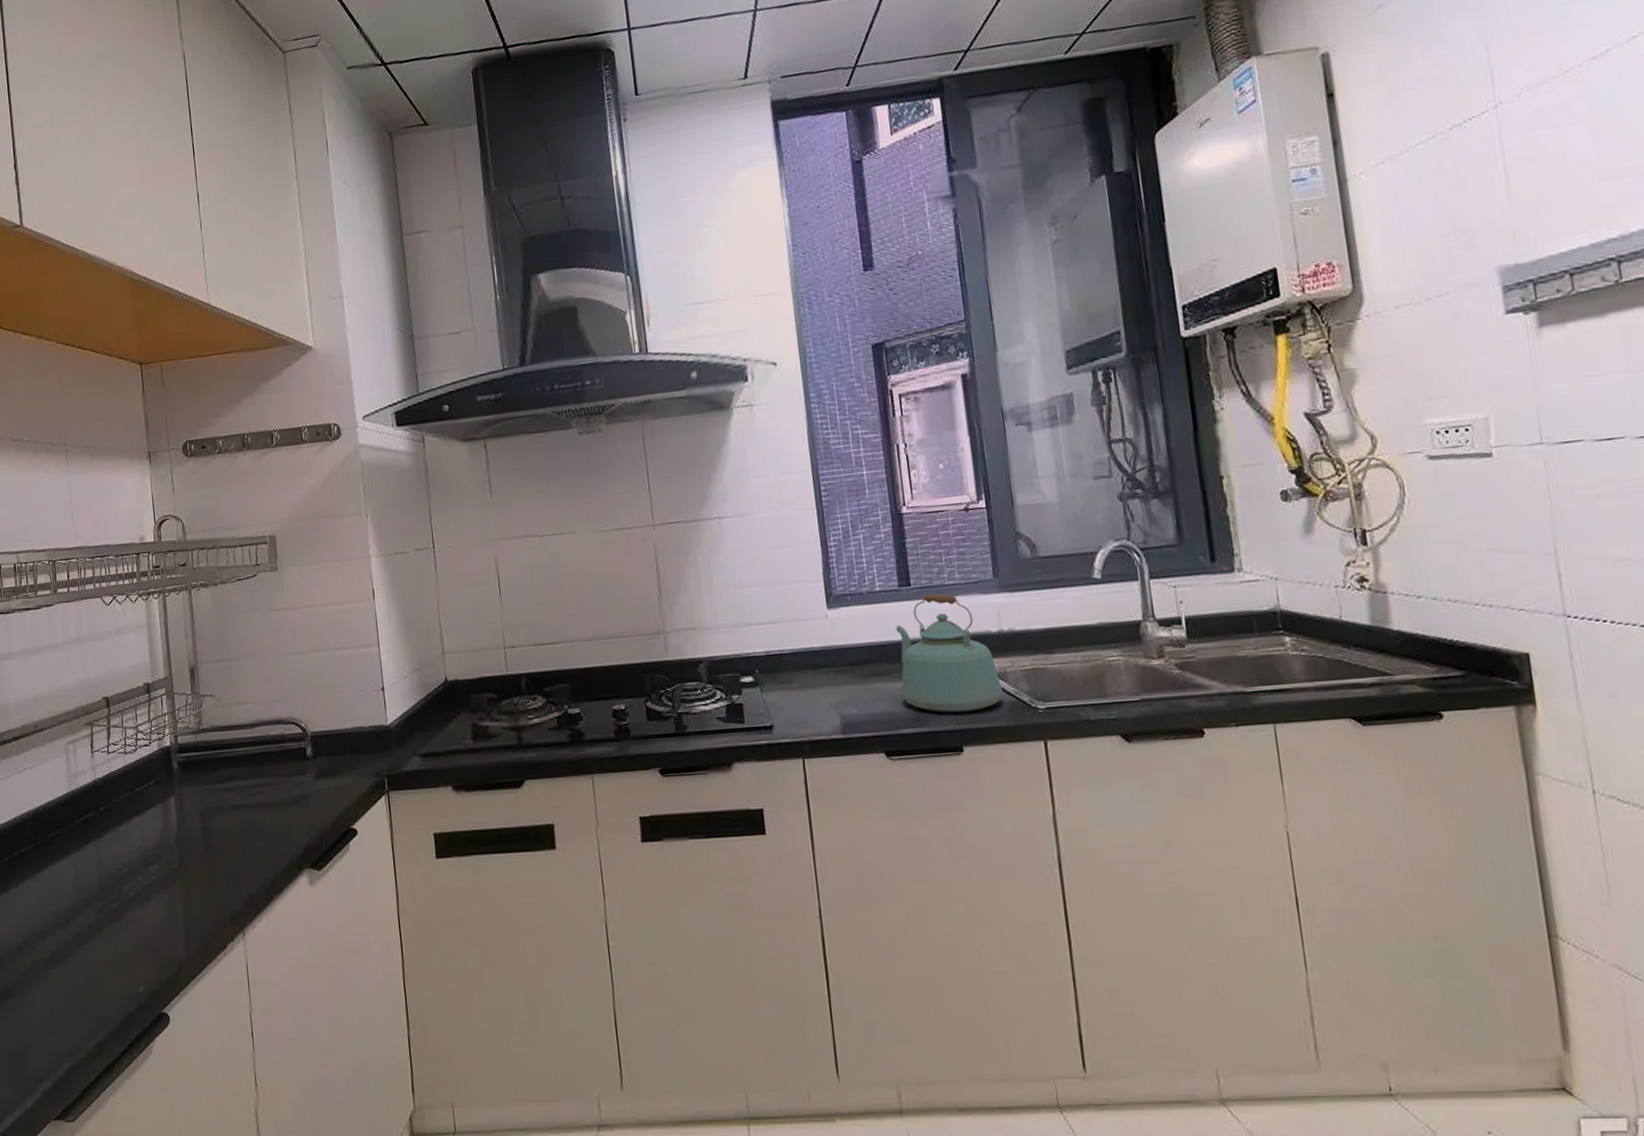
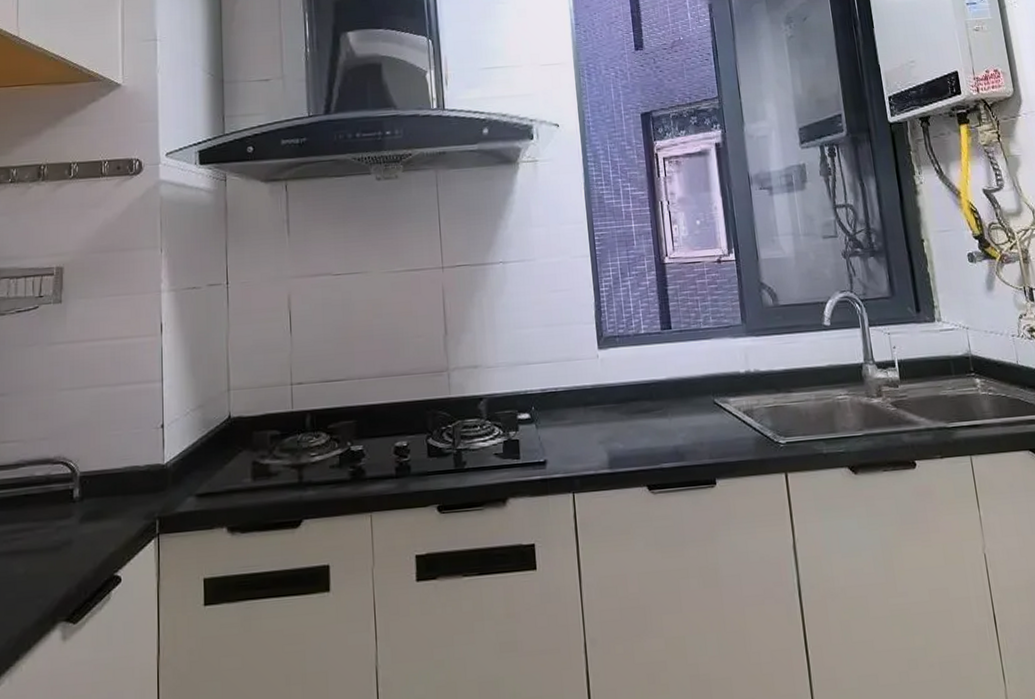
kettle: present [895,593,1003,713] -> none [657,336,750,448]

